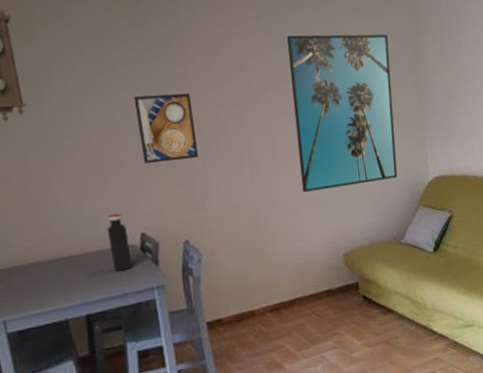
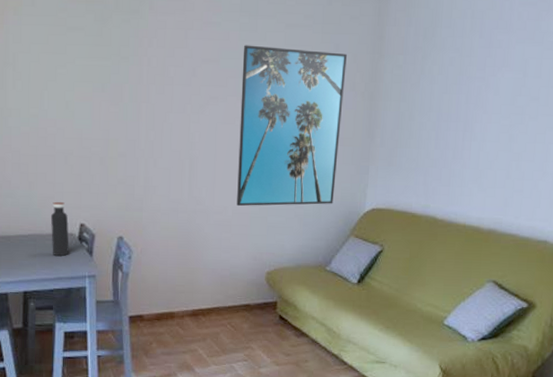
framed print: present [133,93,199,164] -> none [89,91,143,159]

